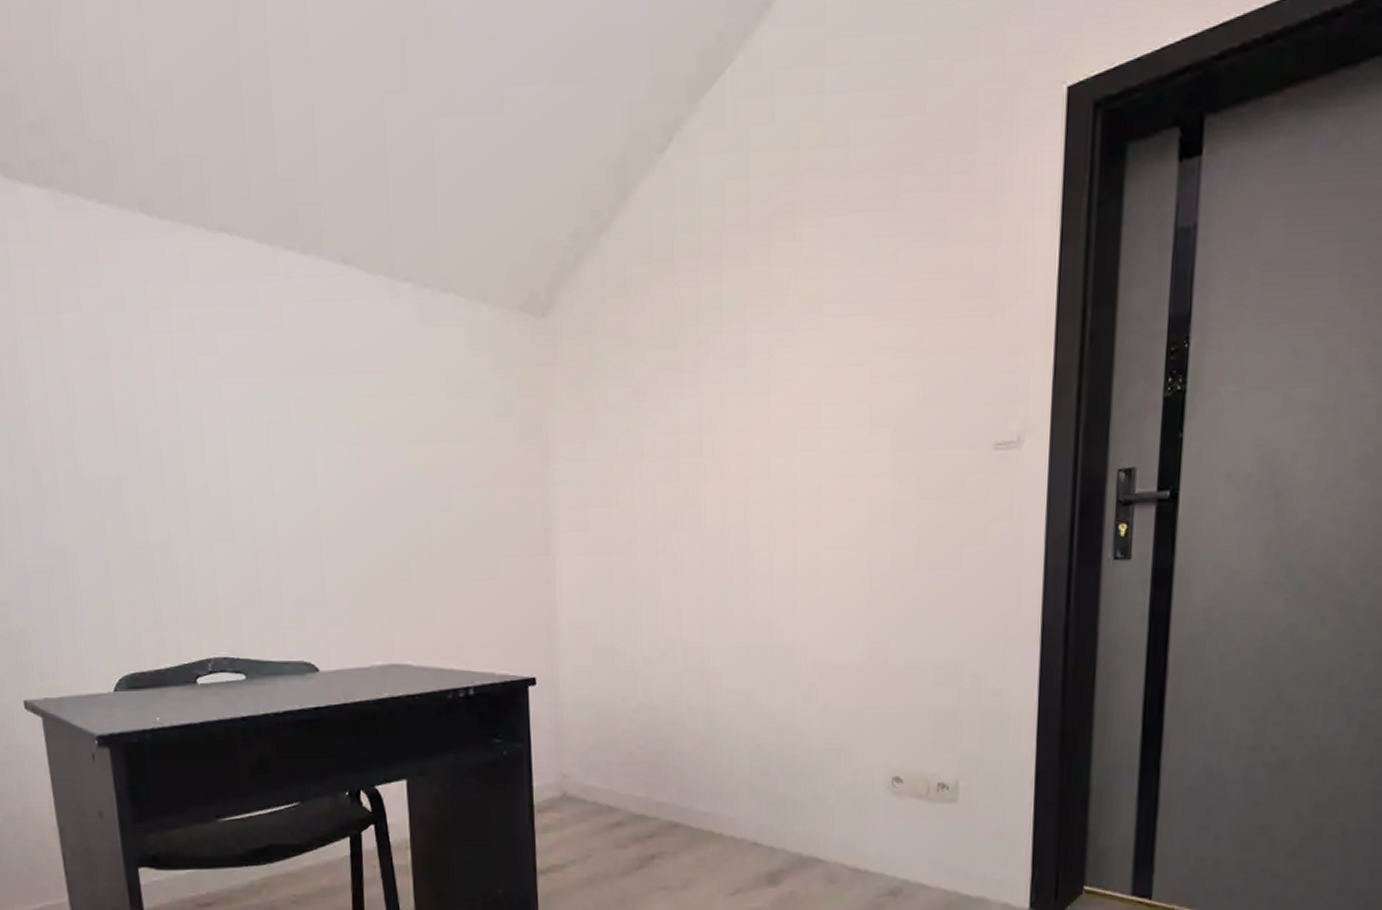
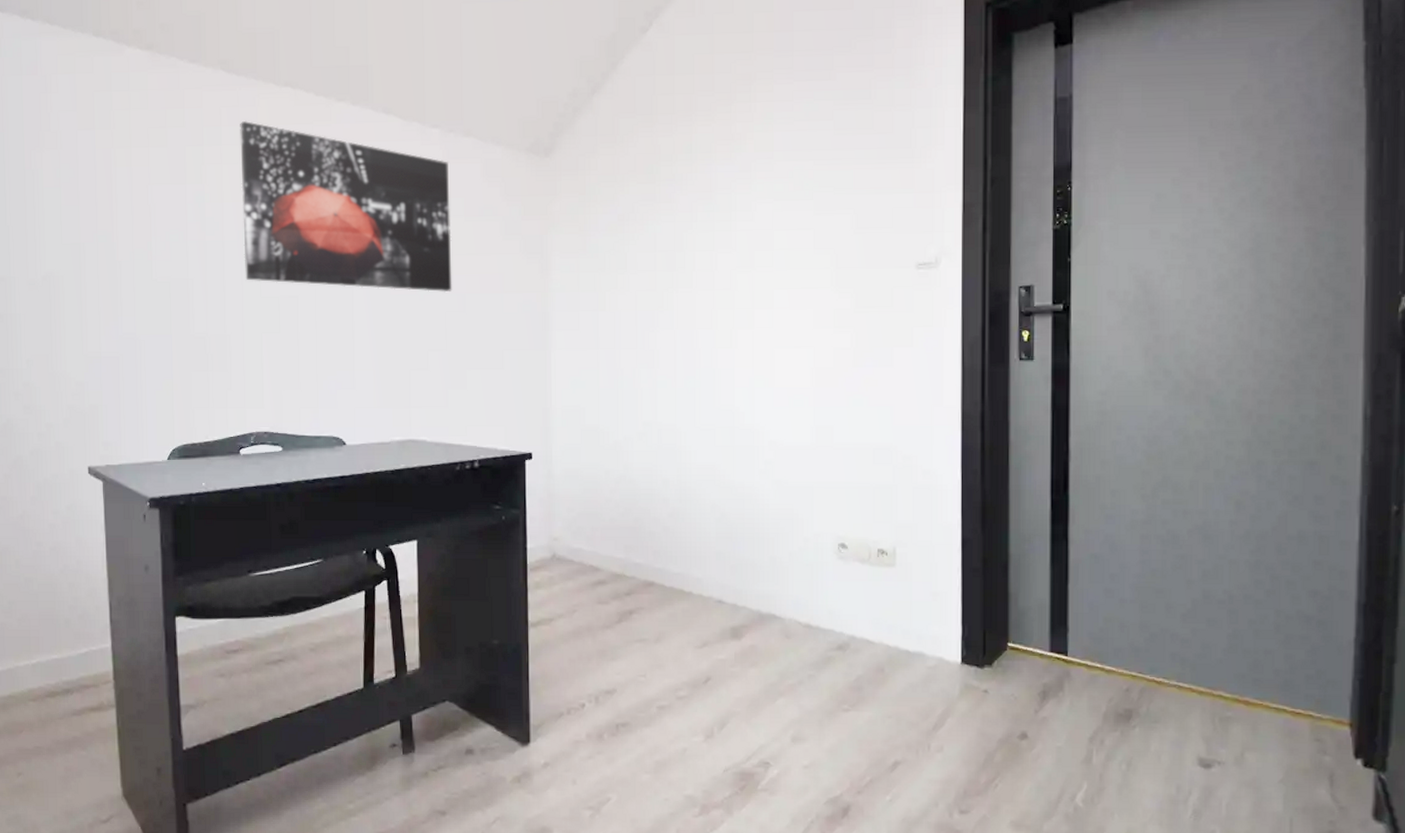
wall art: none [167,276,435,489] -> present [240,120,452,293]

